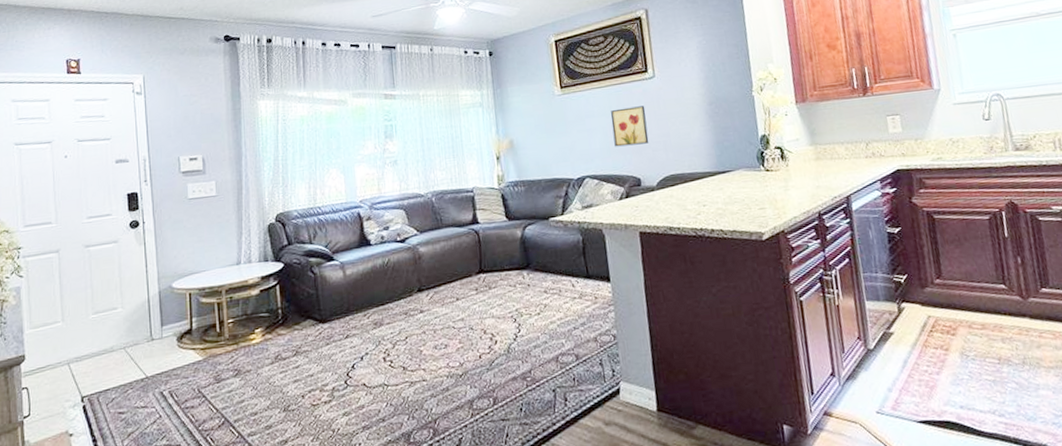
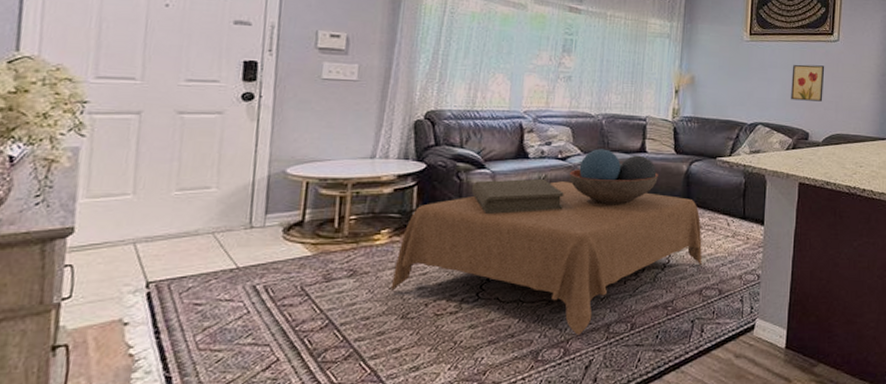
coffee table: none [270,225,554,414] -> present [390,149,703,335]

